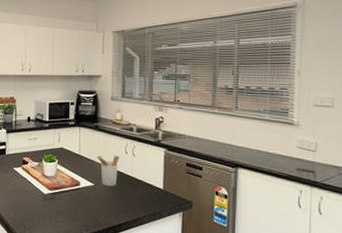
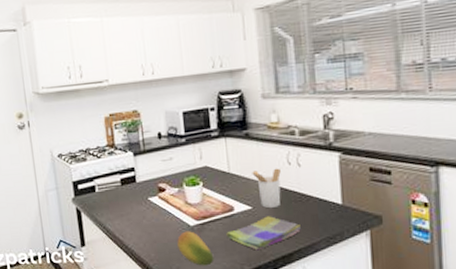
fruit: none [32,198,60,228] -> present [177,231,214,266]
dish towel: none [72,192,130,219] -> present [226,216,301,251]

